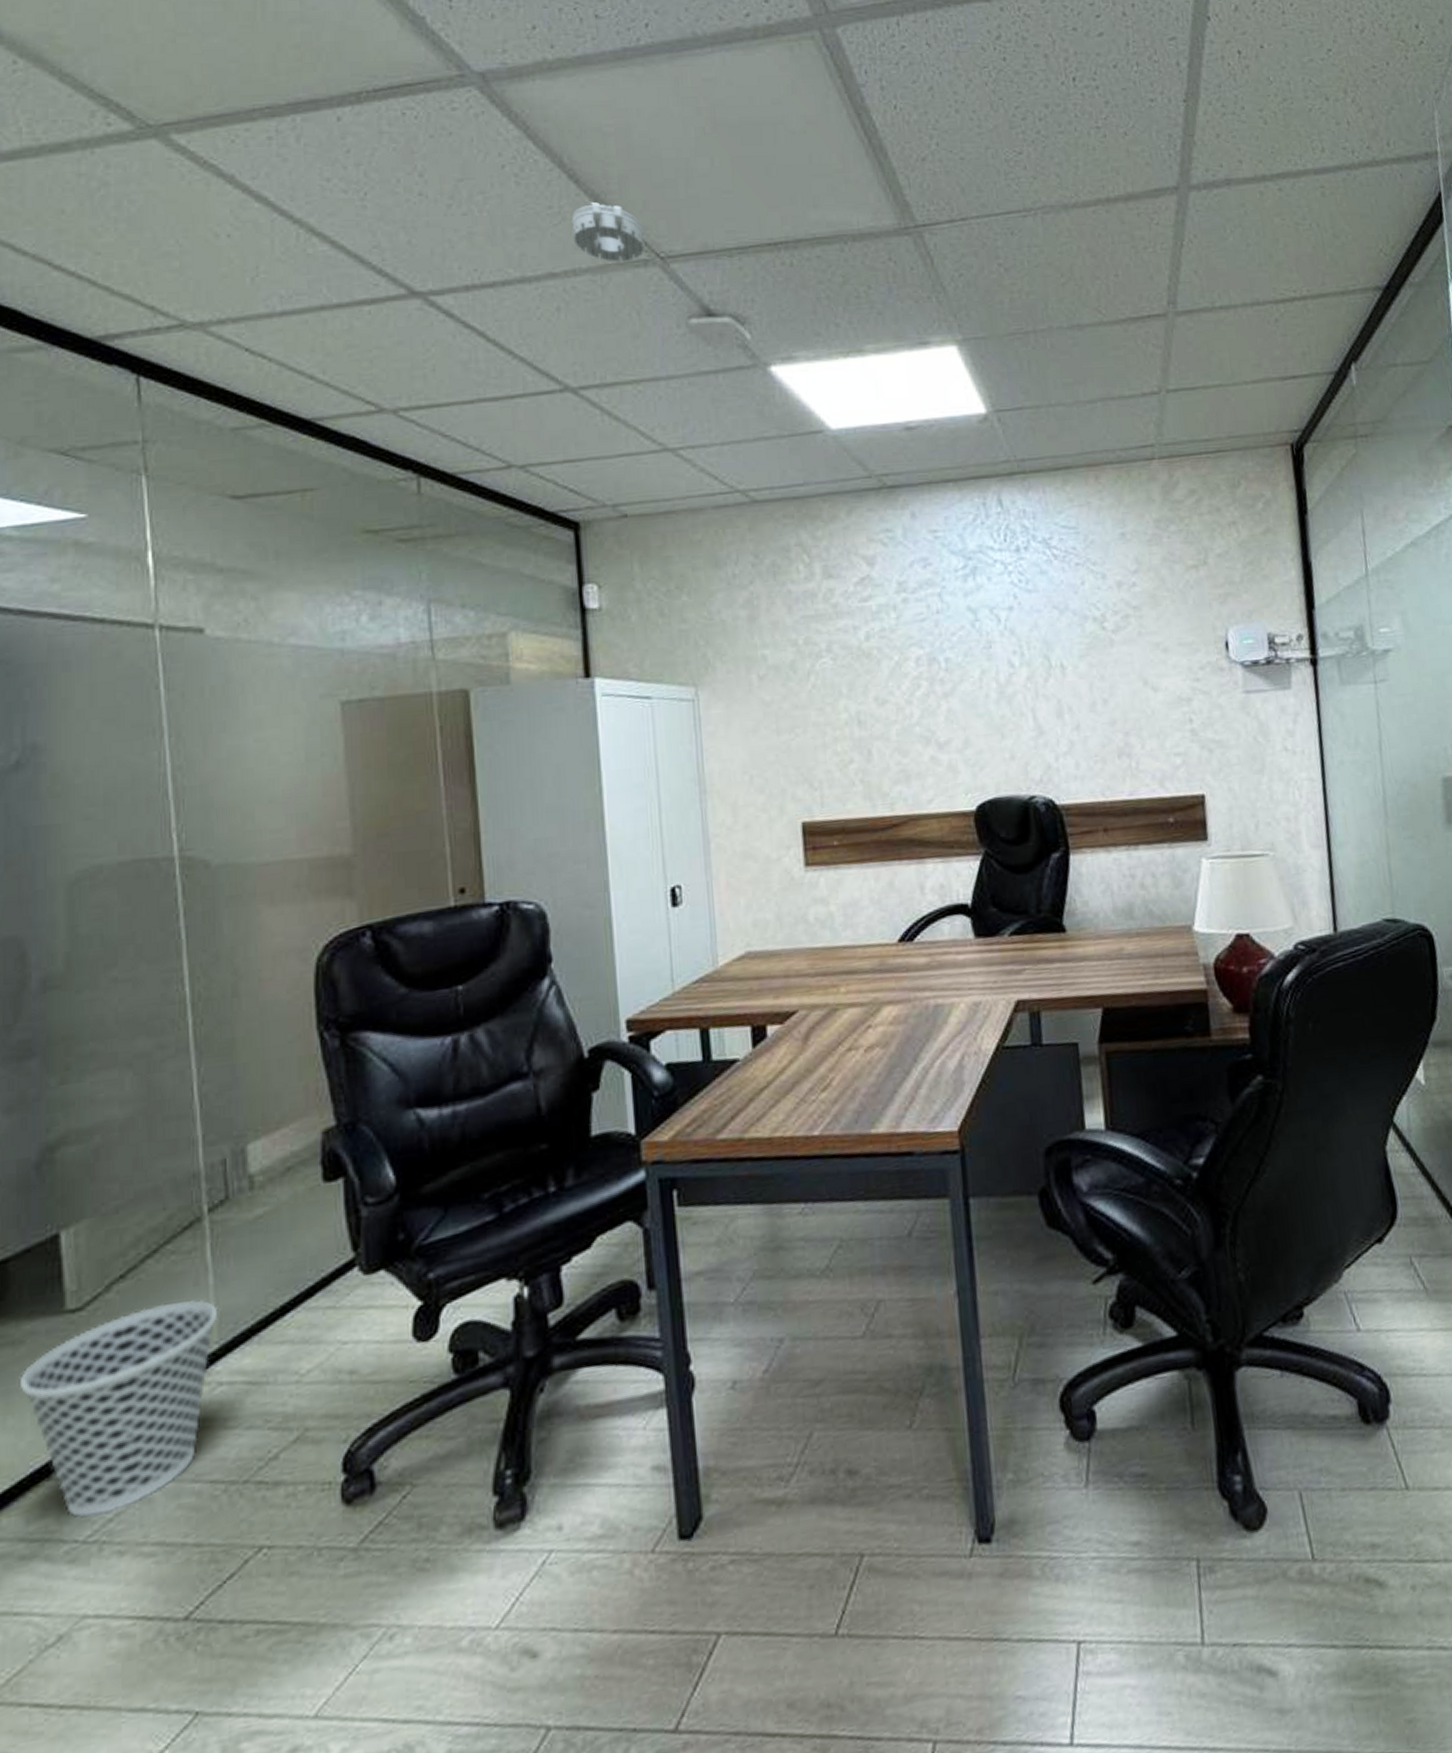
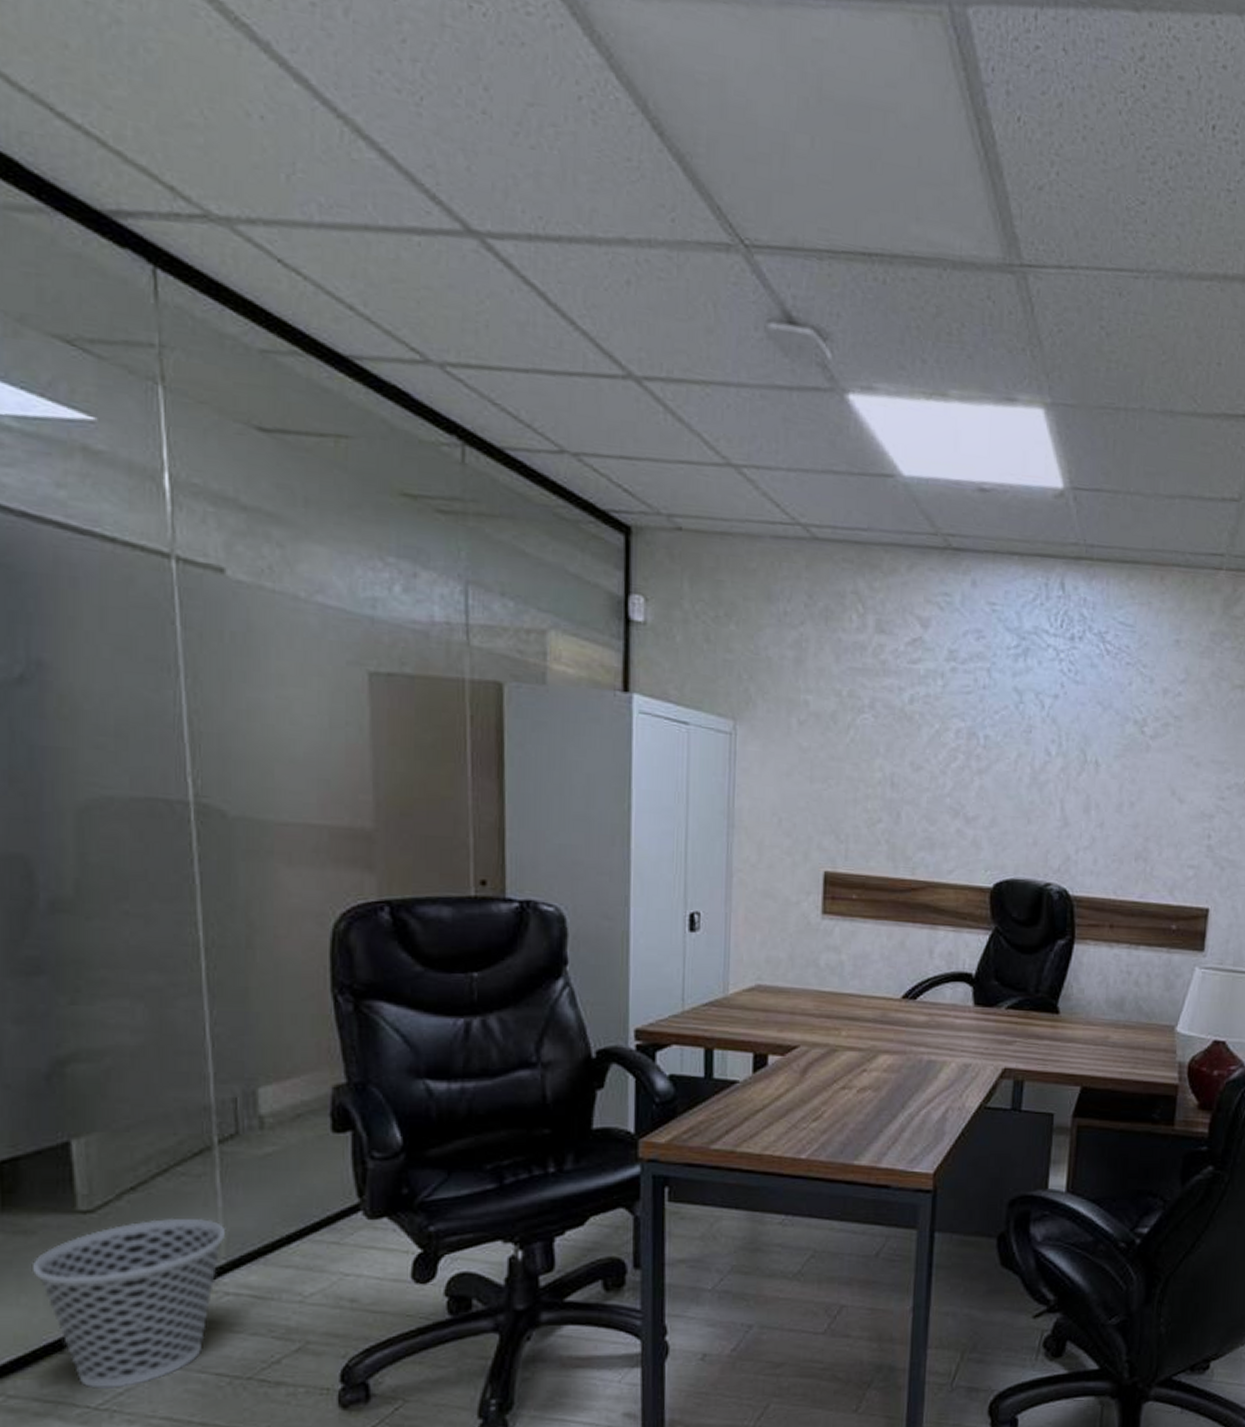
smoke detector: present [571,202,645,262] -> none [651,163,730,243]

